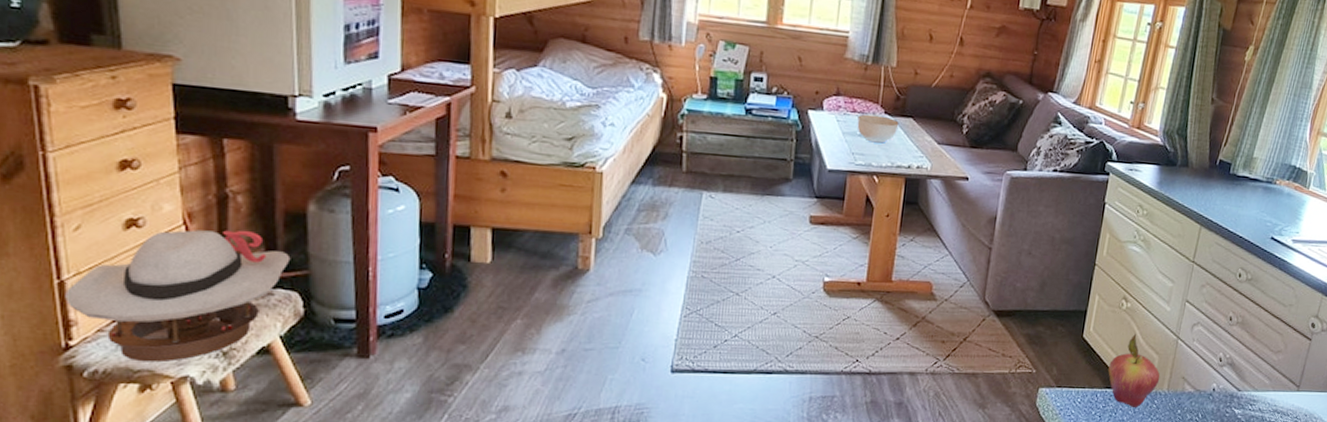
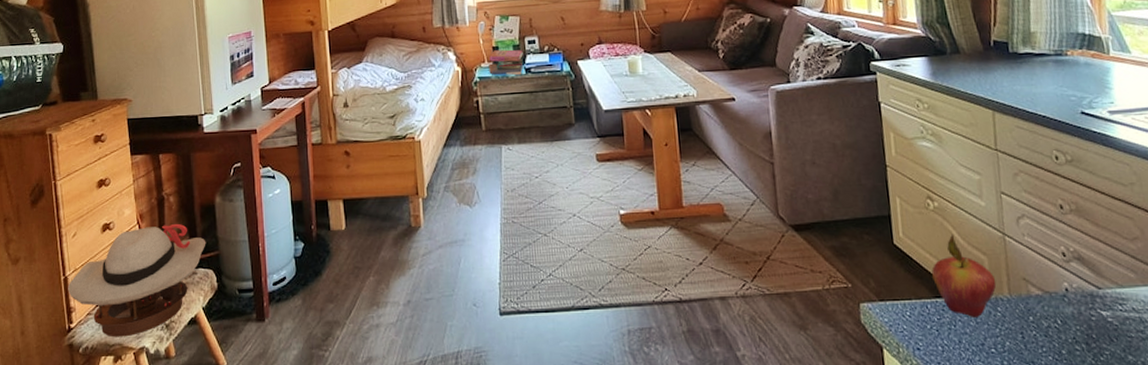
books: none [701,81,747,116] -> present [489,49,523,76]
bowl: present [857,114,899,144] -> none [621,55,660,80]

